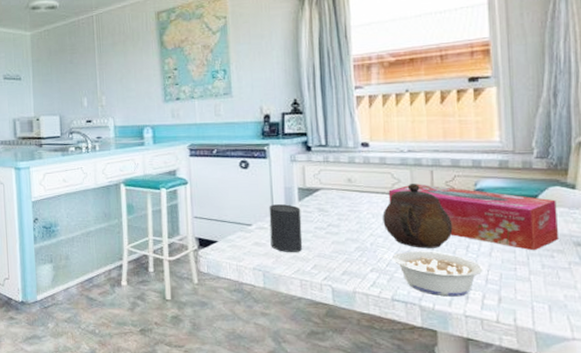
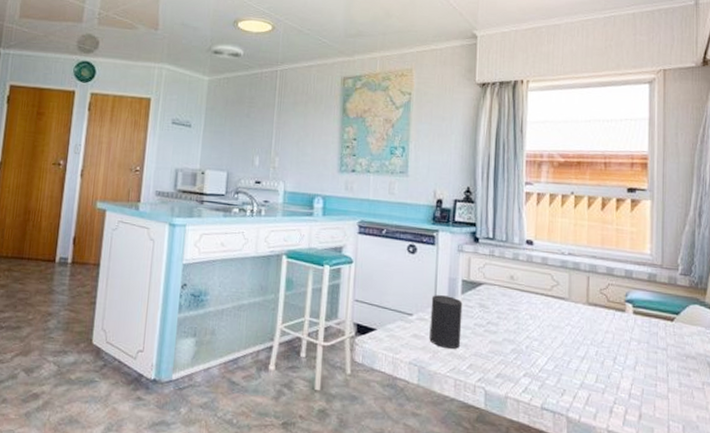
legume: present [376,251,483,297] -> none [531,357,627,410]
teapot: present [382,184,453,248] -> none [539,288,603,357]
tissue box: present [388,184,560,251] -> none [547,288,696,368]

